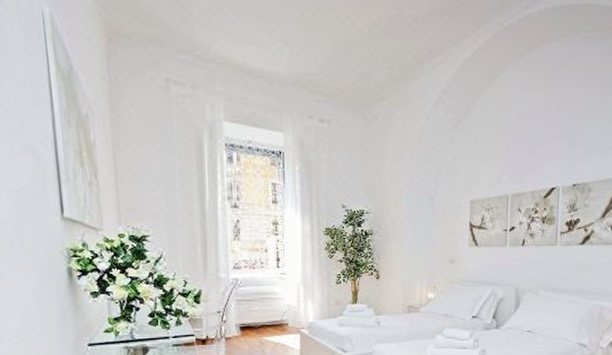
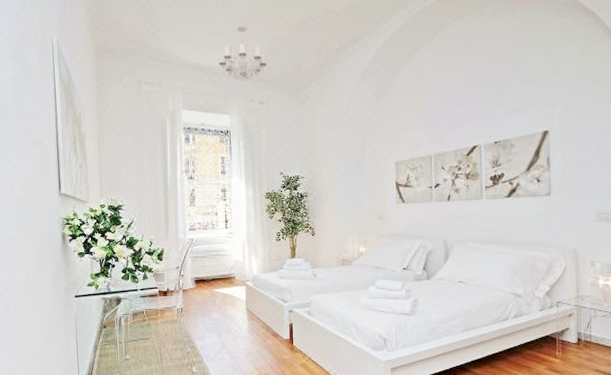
chandelier: none [269,20,329,92] -> present [218,25,267,81]

